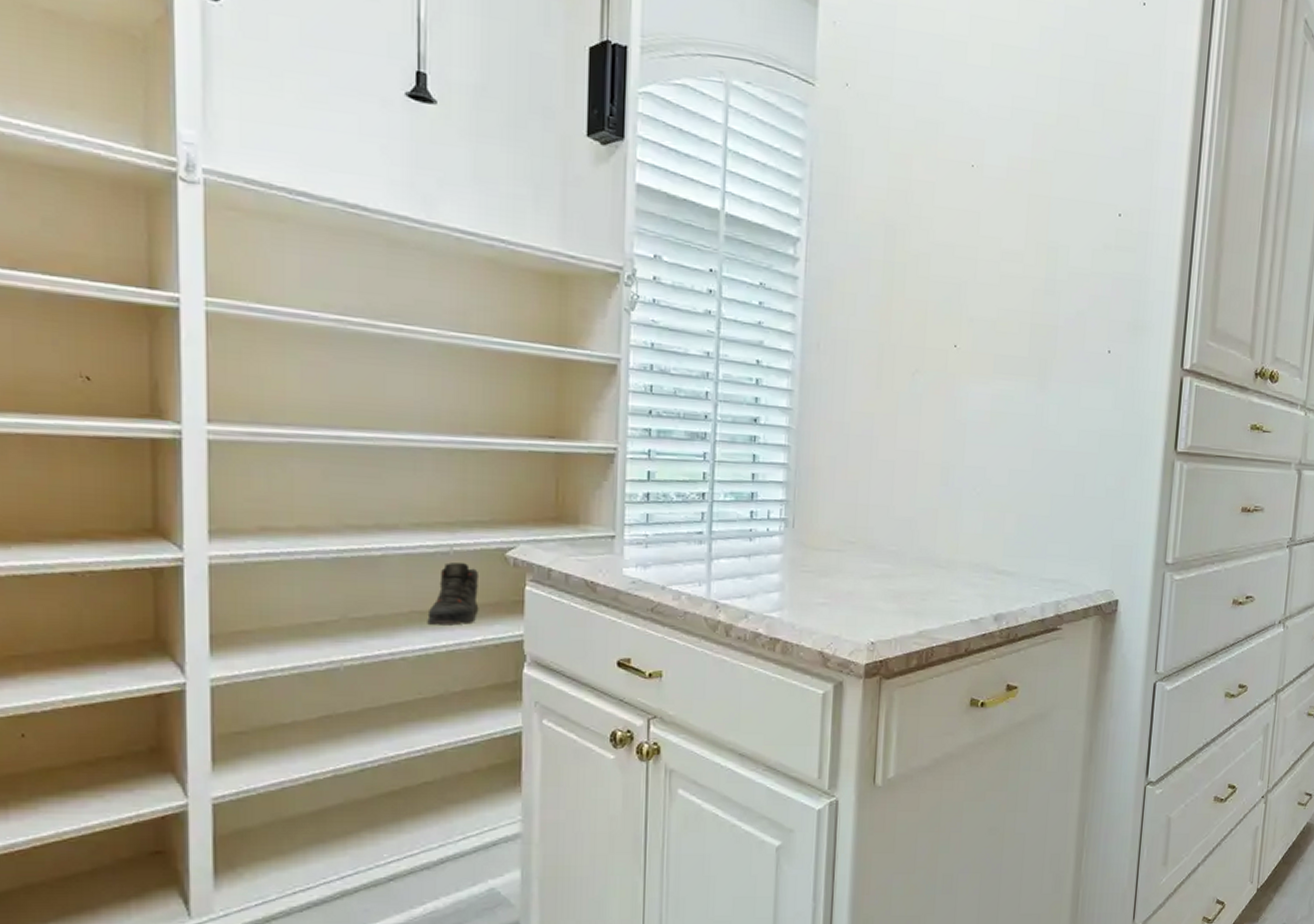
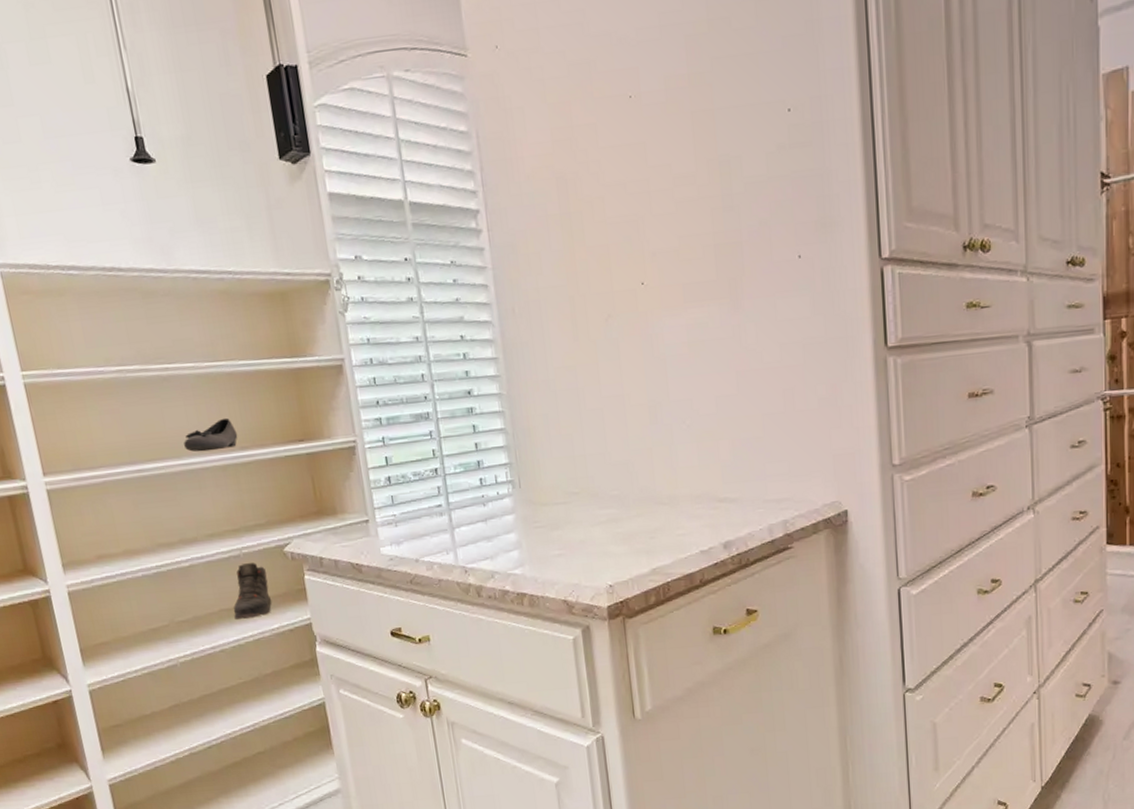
ballet flat: none [405,396,475,431] -> present [184,417,238,452]

